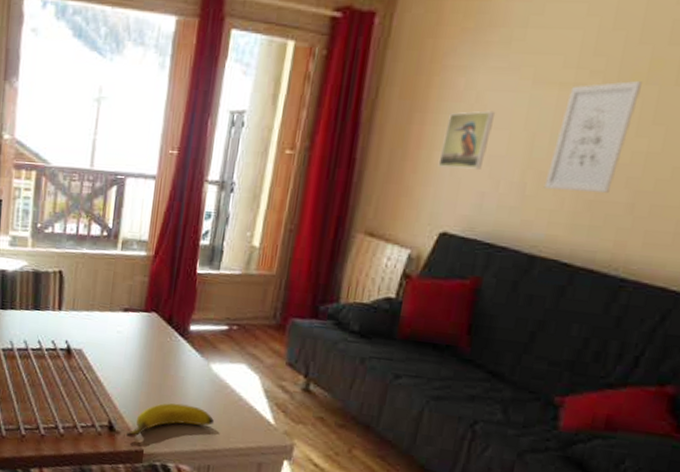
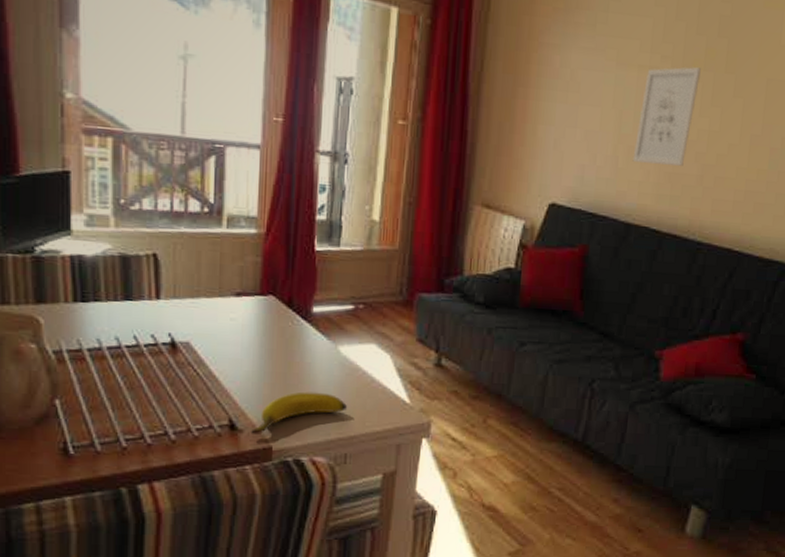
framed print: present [438,110,494,170] -> none [542,88,587,144]

